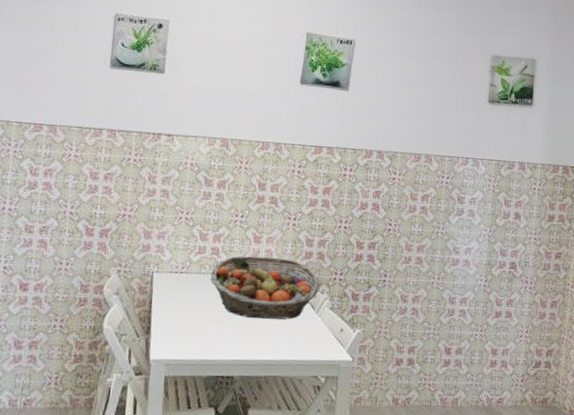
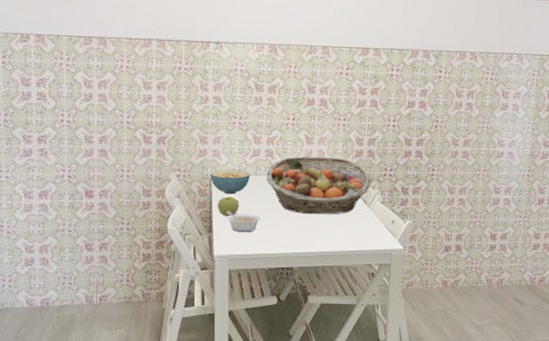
cereal bowl: none [152,266,195,294] -> present [210,169,251,195]
apple: none [157,295,181,317] -> present [217,196,239,216]
legume: none [166,311,202,336] -> present [226,211,260,233]

